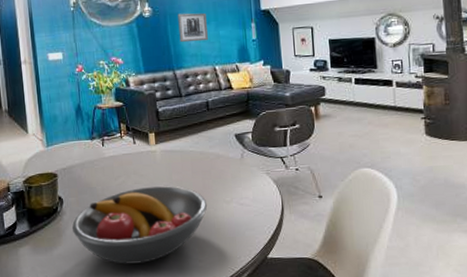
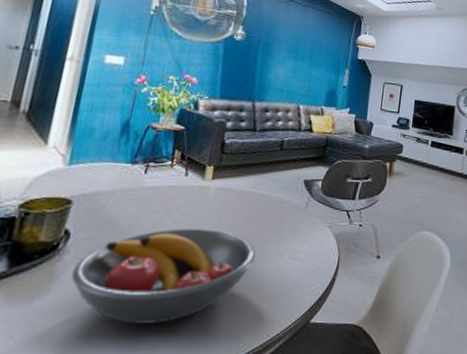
wall art: present [177,13,208,43] -> none [268,44,302,78]

